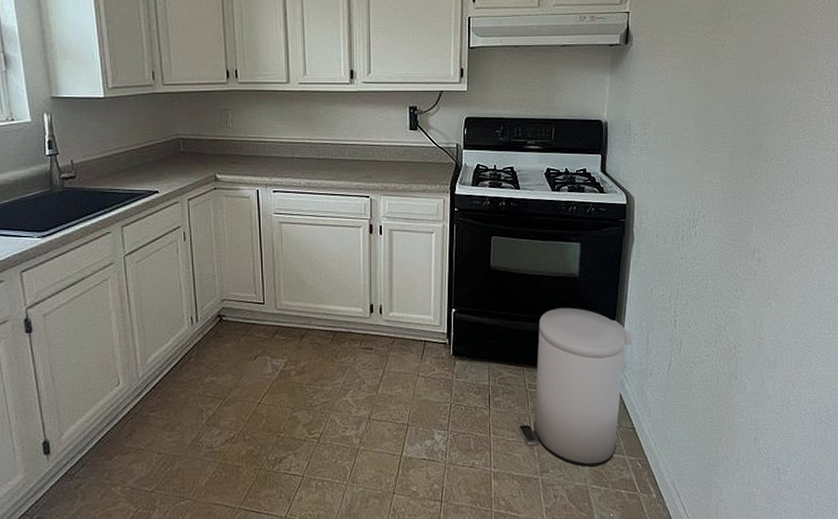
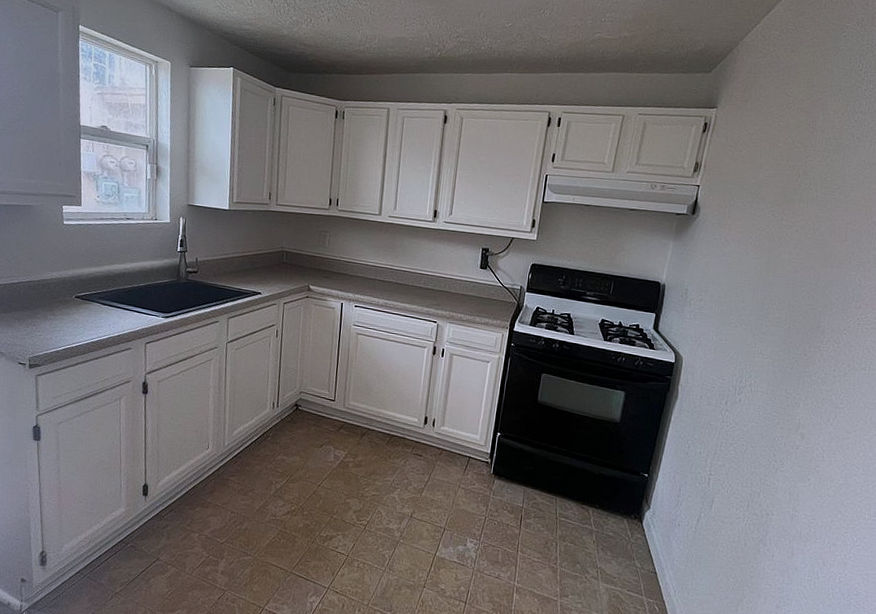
pedal bin: present [519,307,633,467] -> none [545,448,665,601]

